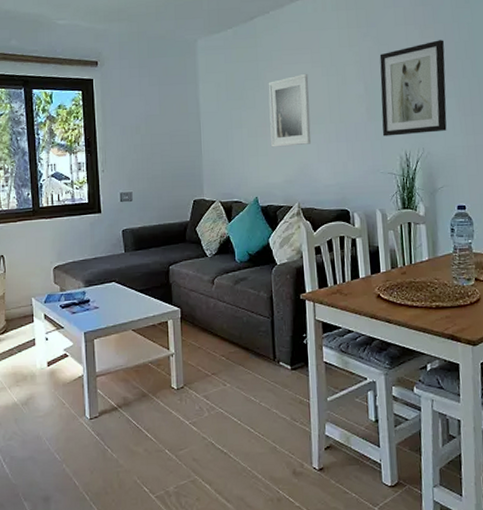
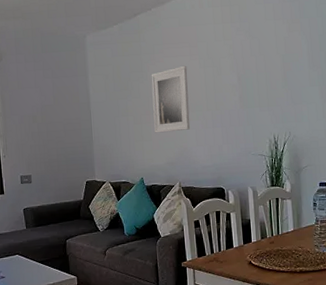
wall art: present [379,40,447,137] -> none [251,33,311,122]

